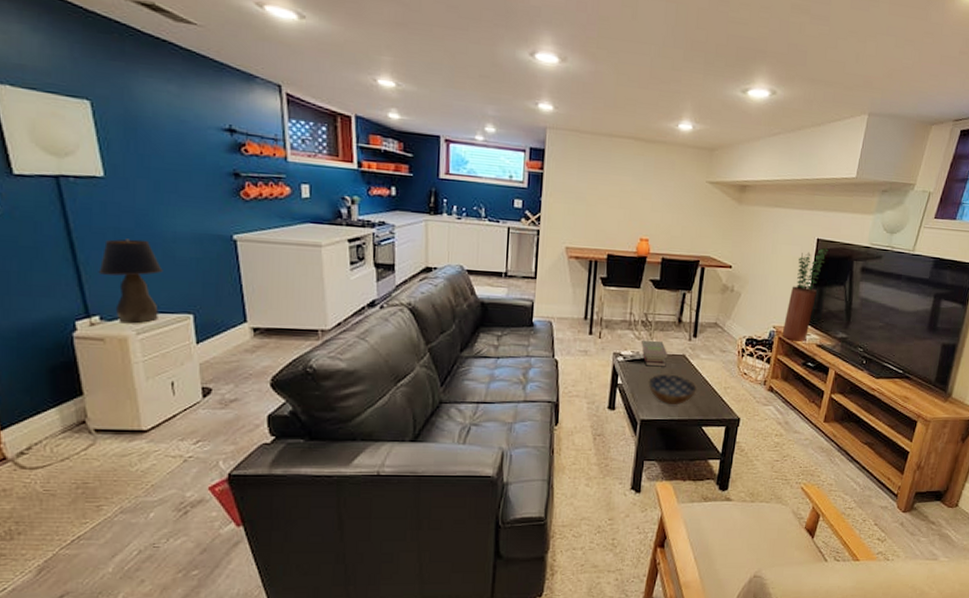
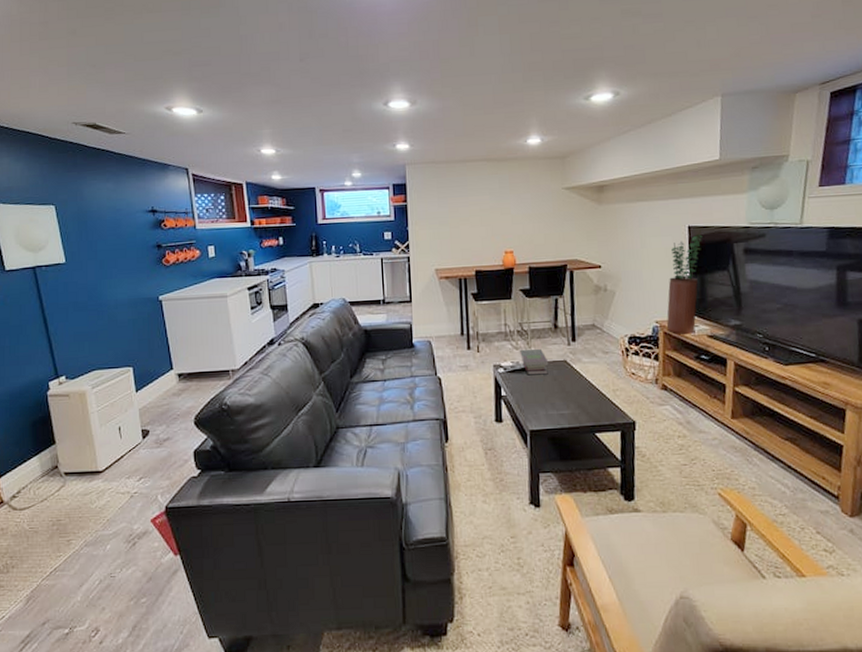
table lamp: present [98,238,163,324] -> none [63,309,109,380]
bowl: present [648,374,697,406] -> none [532,381,584,413]

